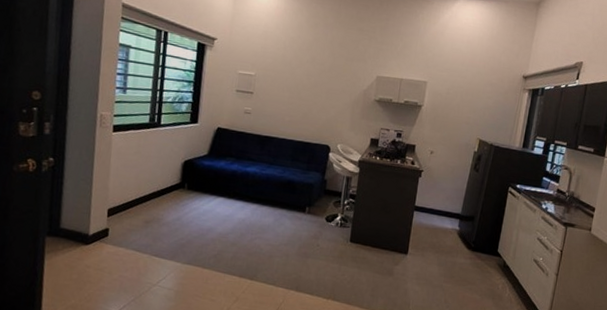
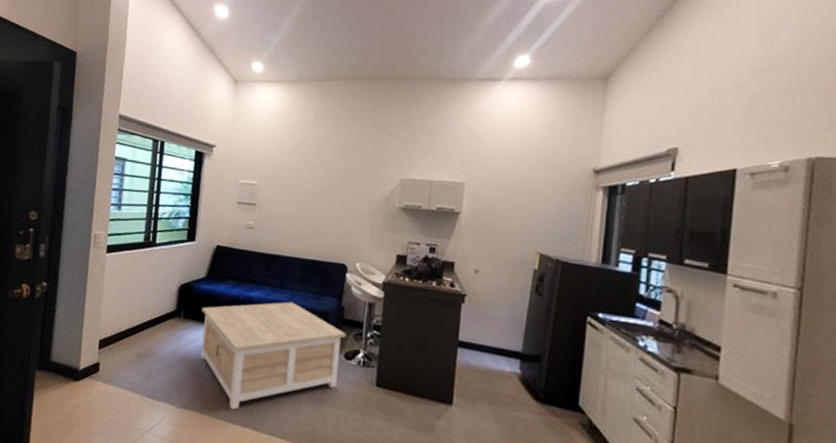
coffee table: none [203,175,328,265] -> present [200,301,347,410]

